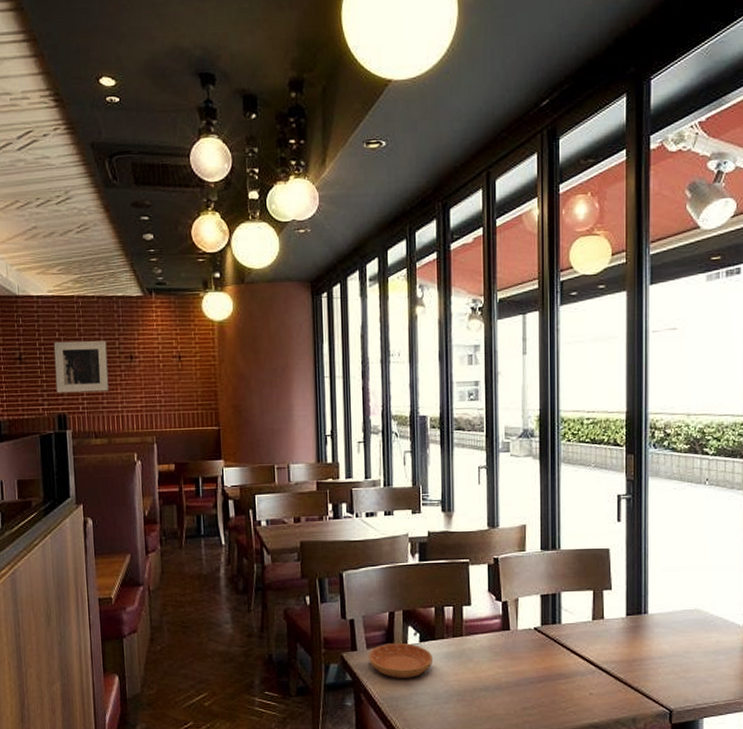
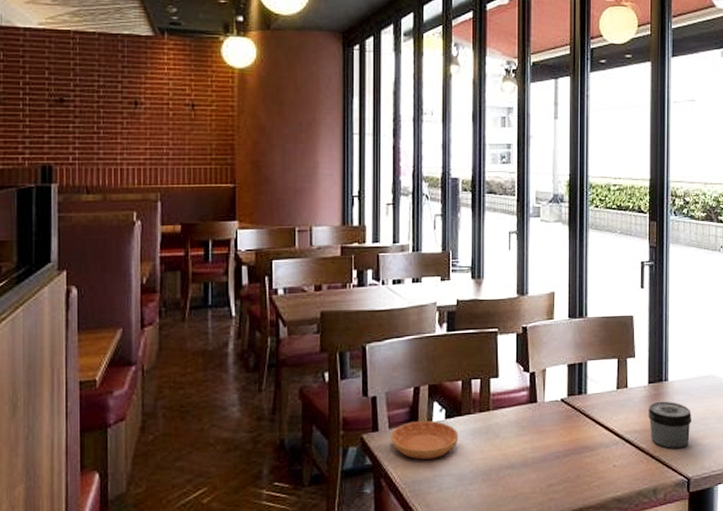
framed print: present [54,341,109,393] -> none [41,81,107,140]
jar: none [625,633,675,680] -> present [647,401,692,448]

